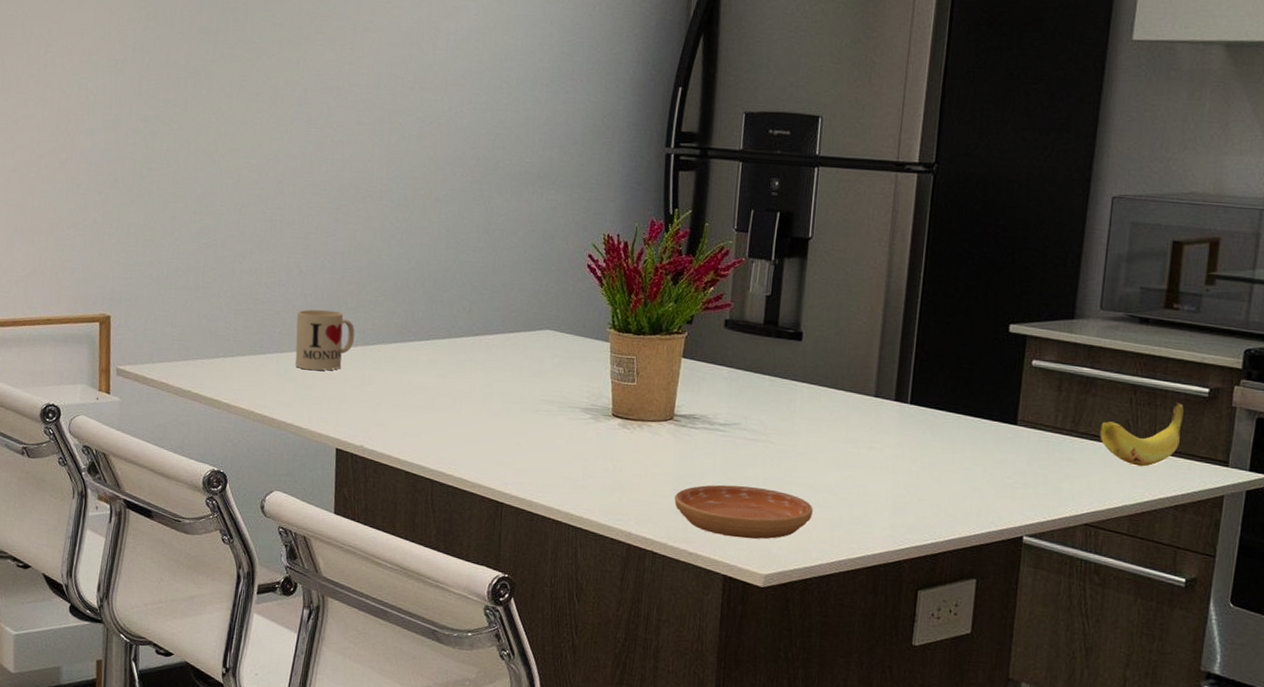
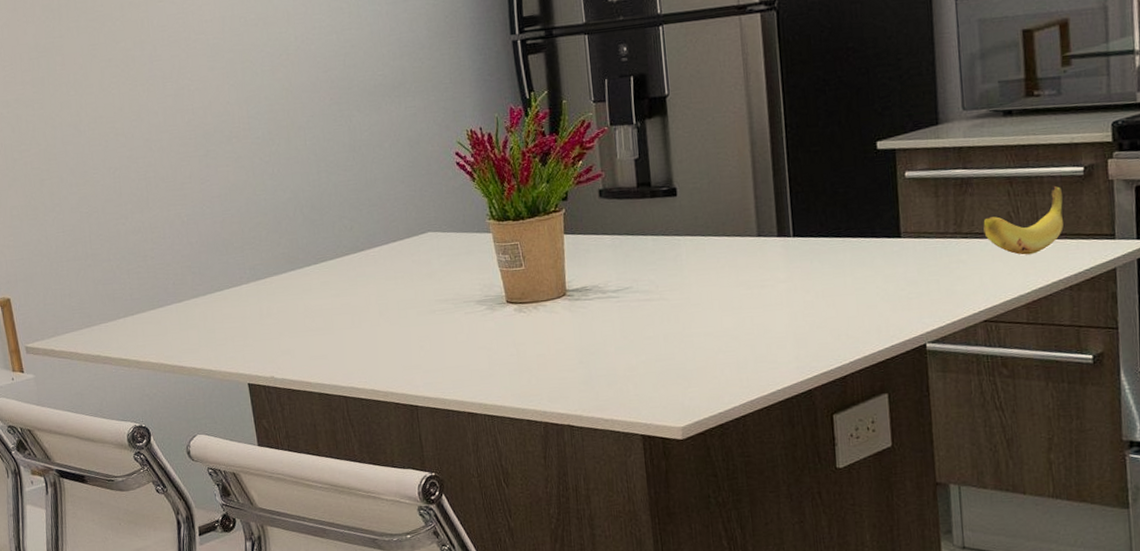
mug: present [295,309,355,371] -> none [186,252,246,314]
saucer: present [674,484,813,539] -> none [581,344,718,397]

